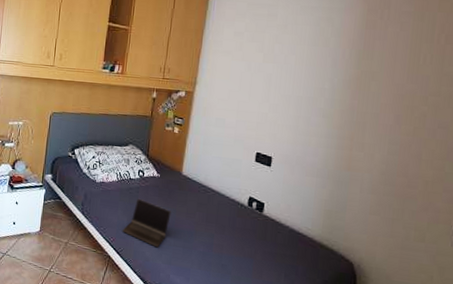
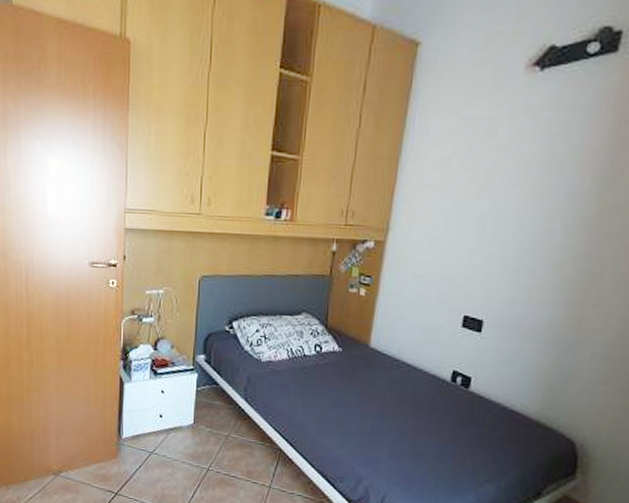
laptop computer: present [122,198,171,248] -> none [296,378,356,436]

